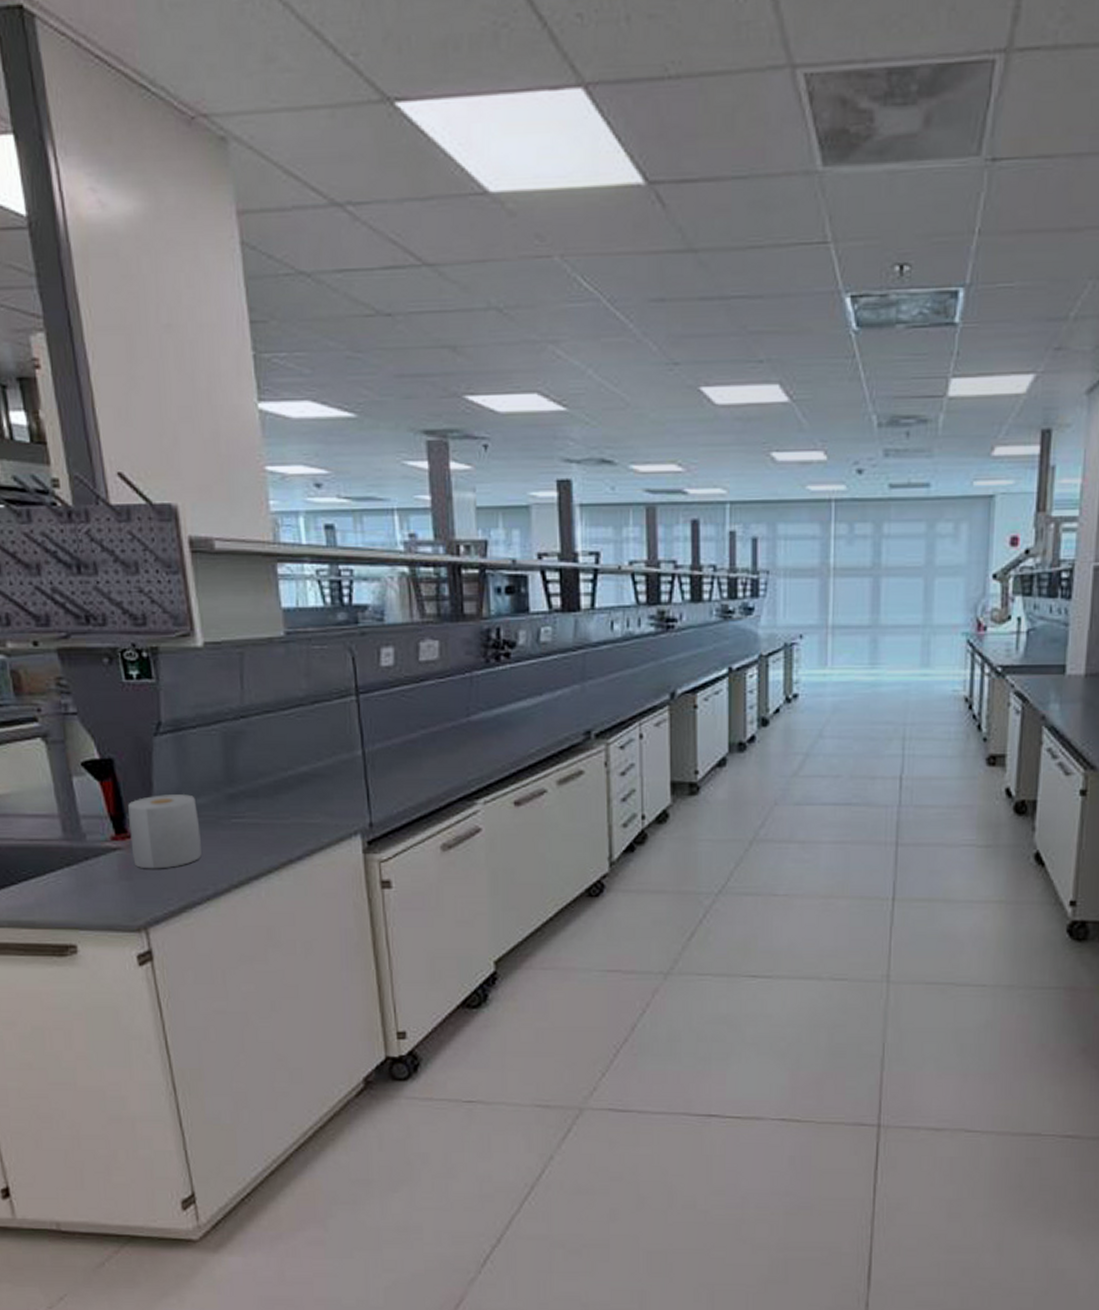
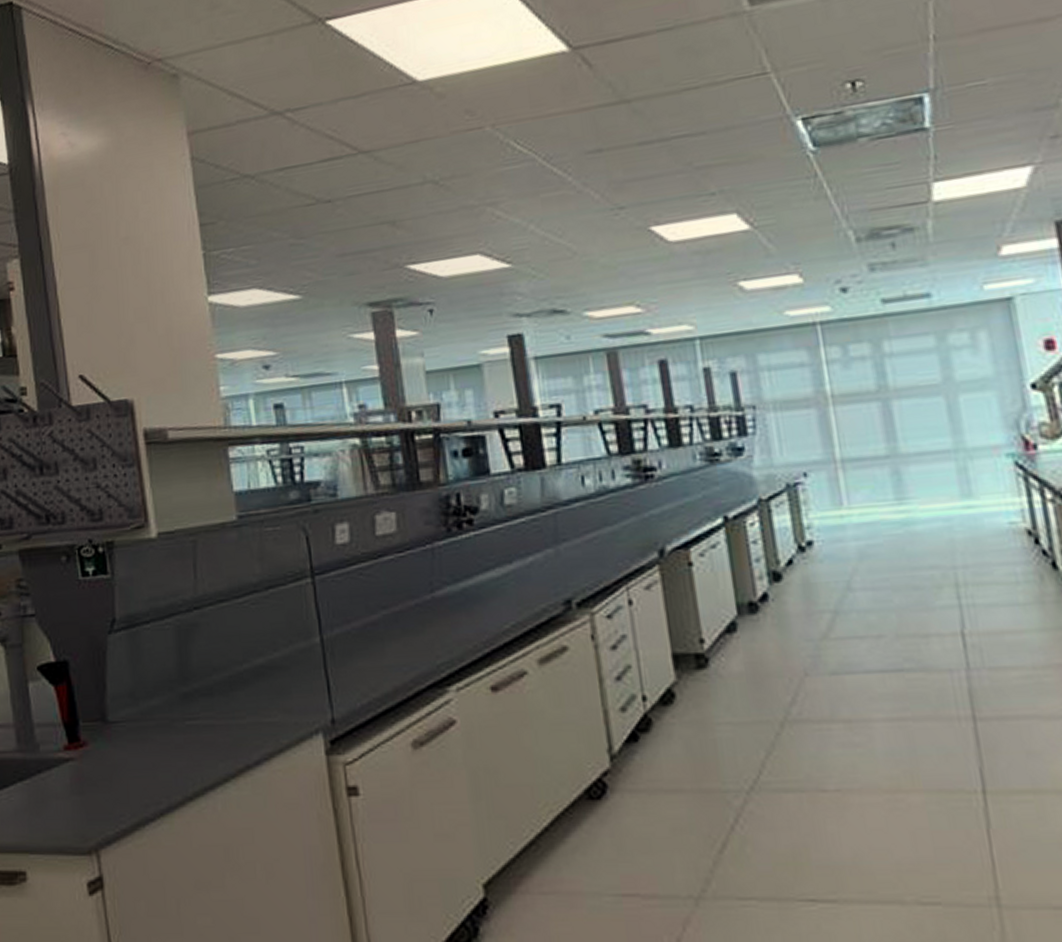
paper towel roll: present [128,794,202,869] -> none [82,695,155,782]

